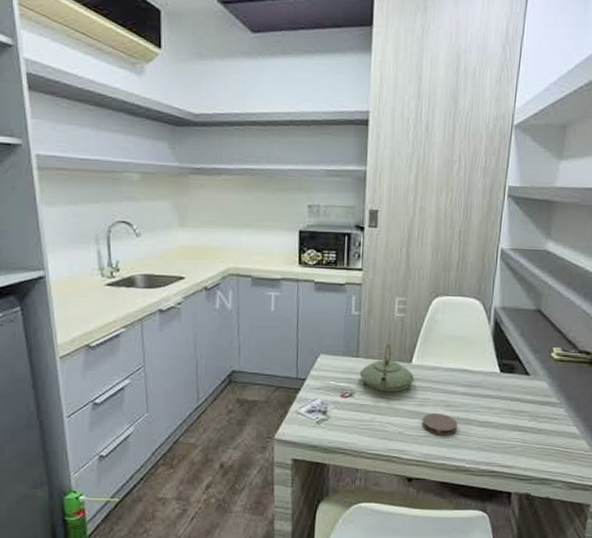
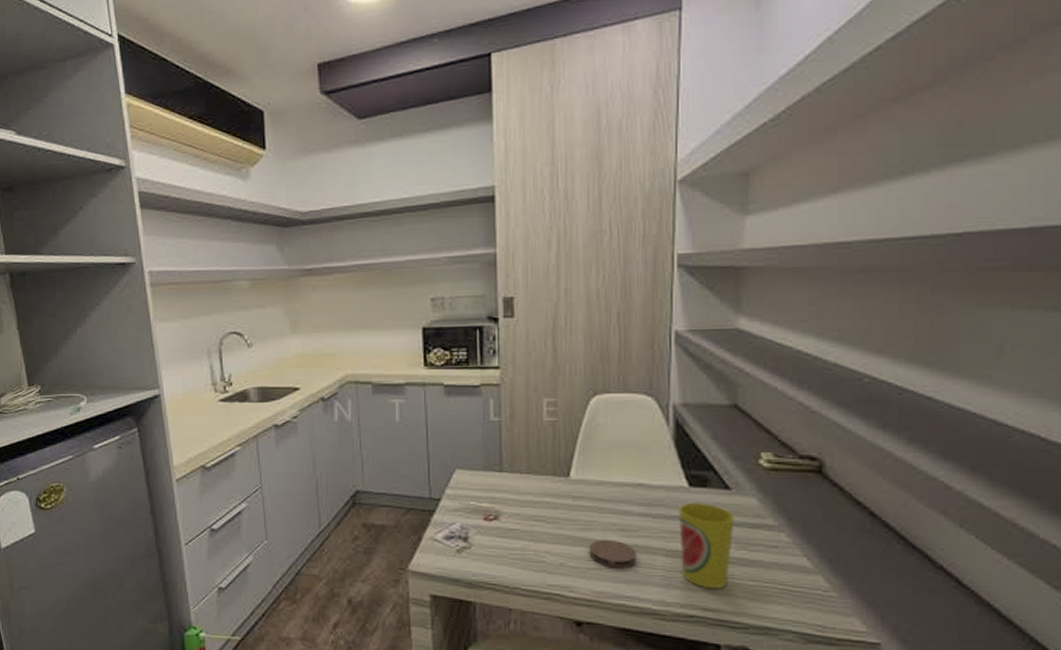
teapot: present [359,344,415,393] -> none [504,454,575,514]
cup: none [489,385,531,451] -> present [679,503,735,590]

